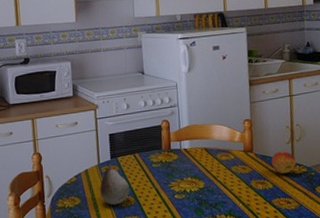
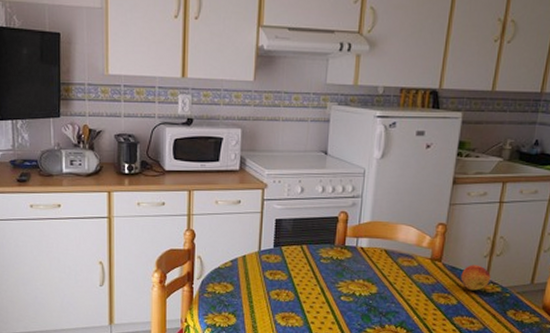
fruit: present [99,165,130,205] -> none [256,254,291,298]

